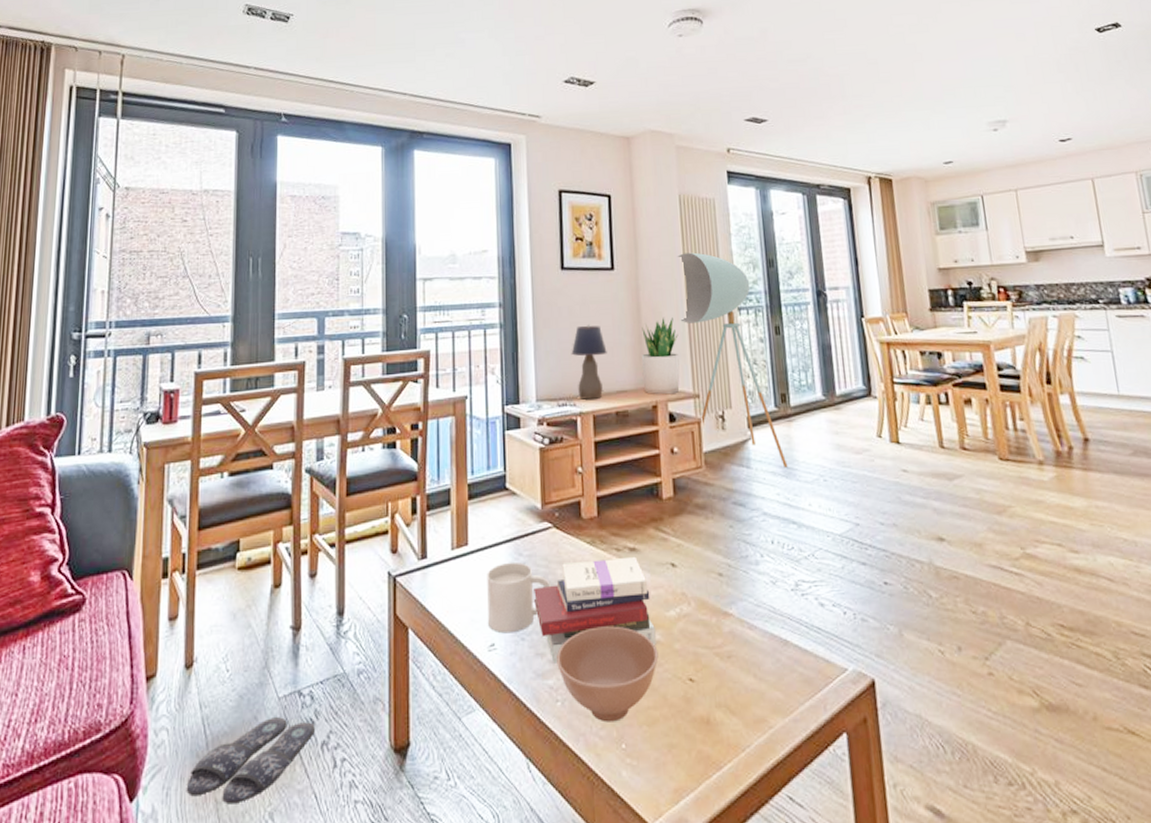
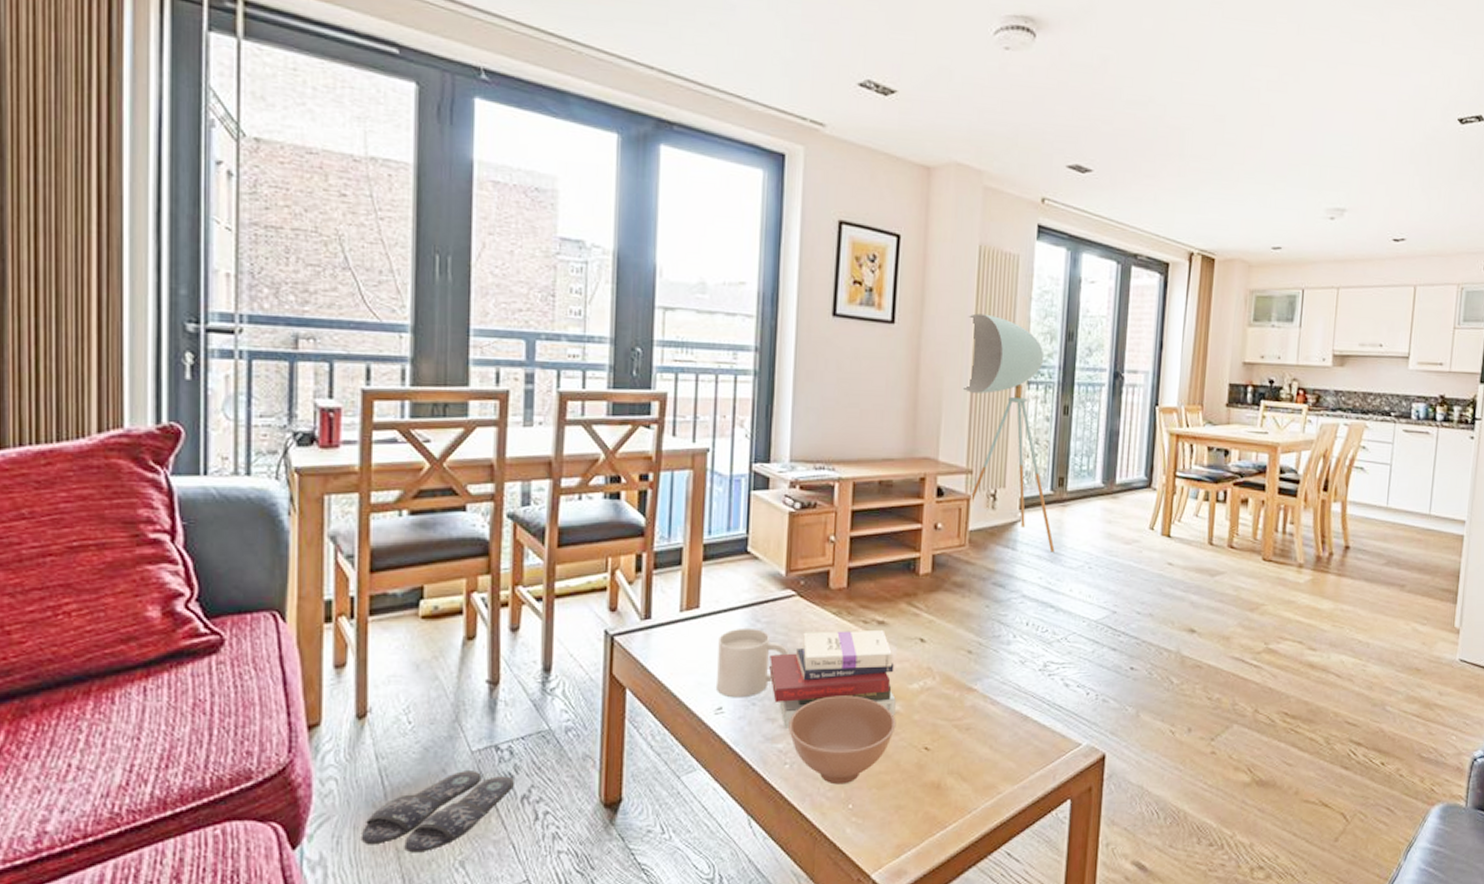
table lamp: present [571,325,607,400] -> none [835,383,876,465]
planter: present [641,317,680,395] -> none [912,384,958,468]

